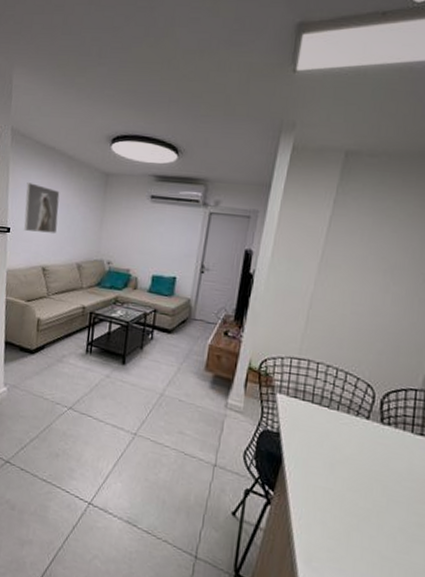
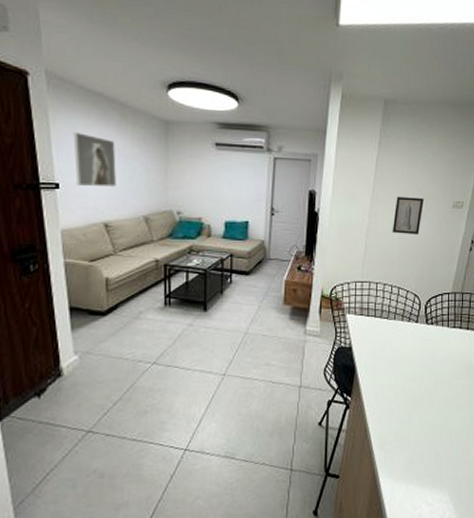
wall art: none [343,264,389,311] -> present [392,197,424,234]

